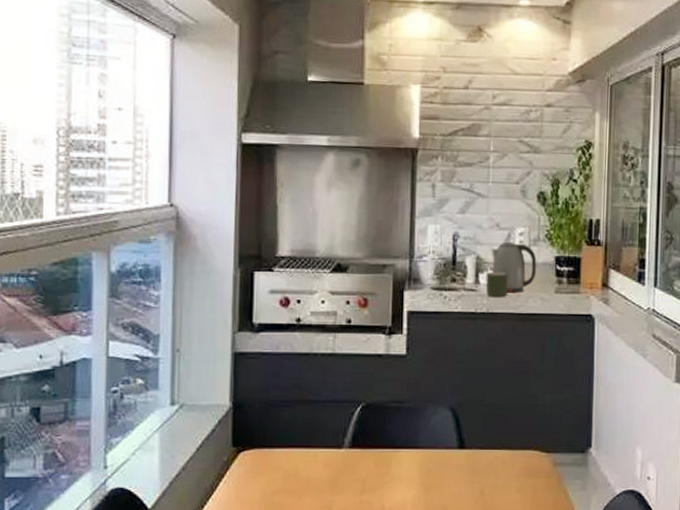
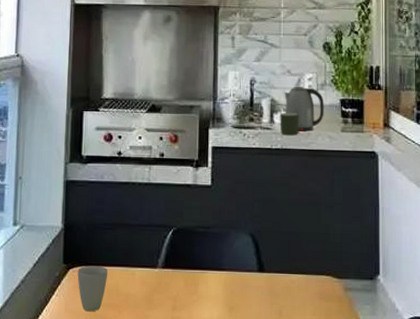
cup: none [249,448,286,499] -> present [77,265,108,312]

